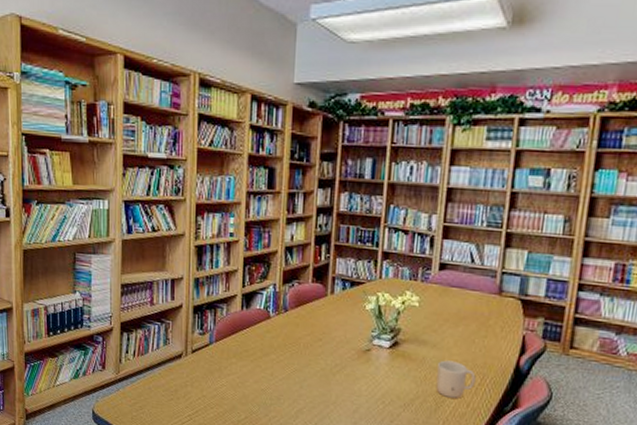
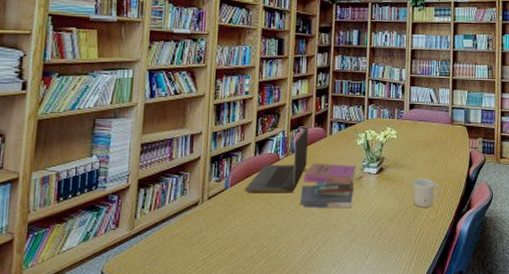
laptop computer: none [230,281,305,358] -> present [244,126,308,194]
books: none [293,327,363,385] -> present [300,164,356,209]

